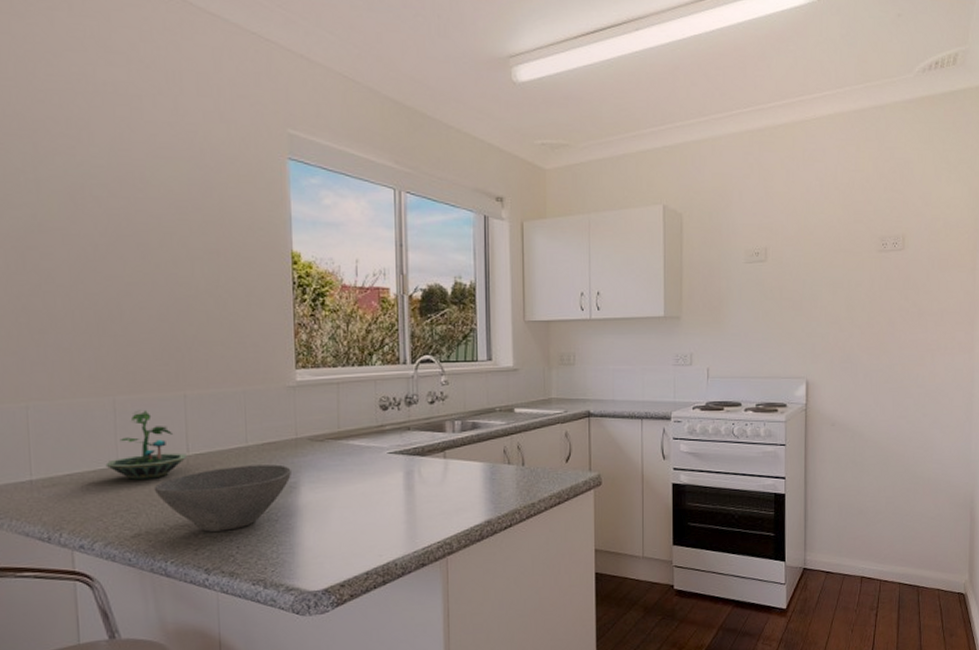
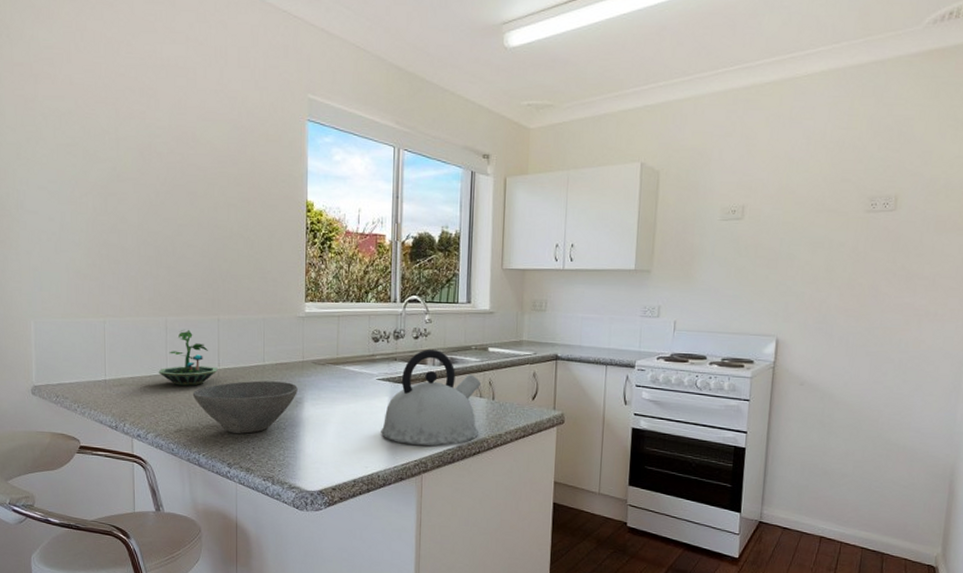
kettle: none [396,414,509,524] -> present [381,348,482,446]

